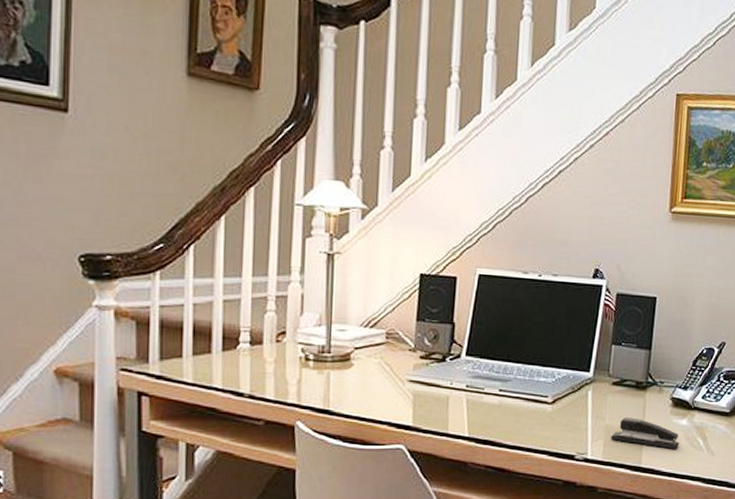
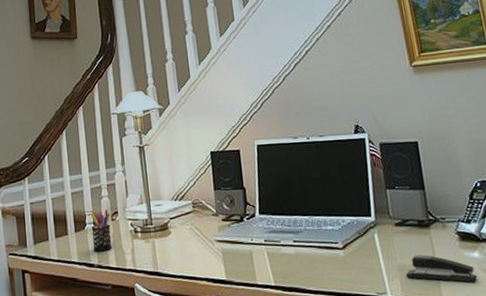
pen holder: none [245,328,275,379] -> present [91,210,112,252]

